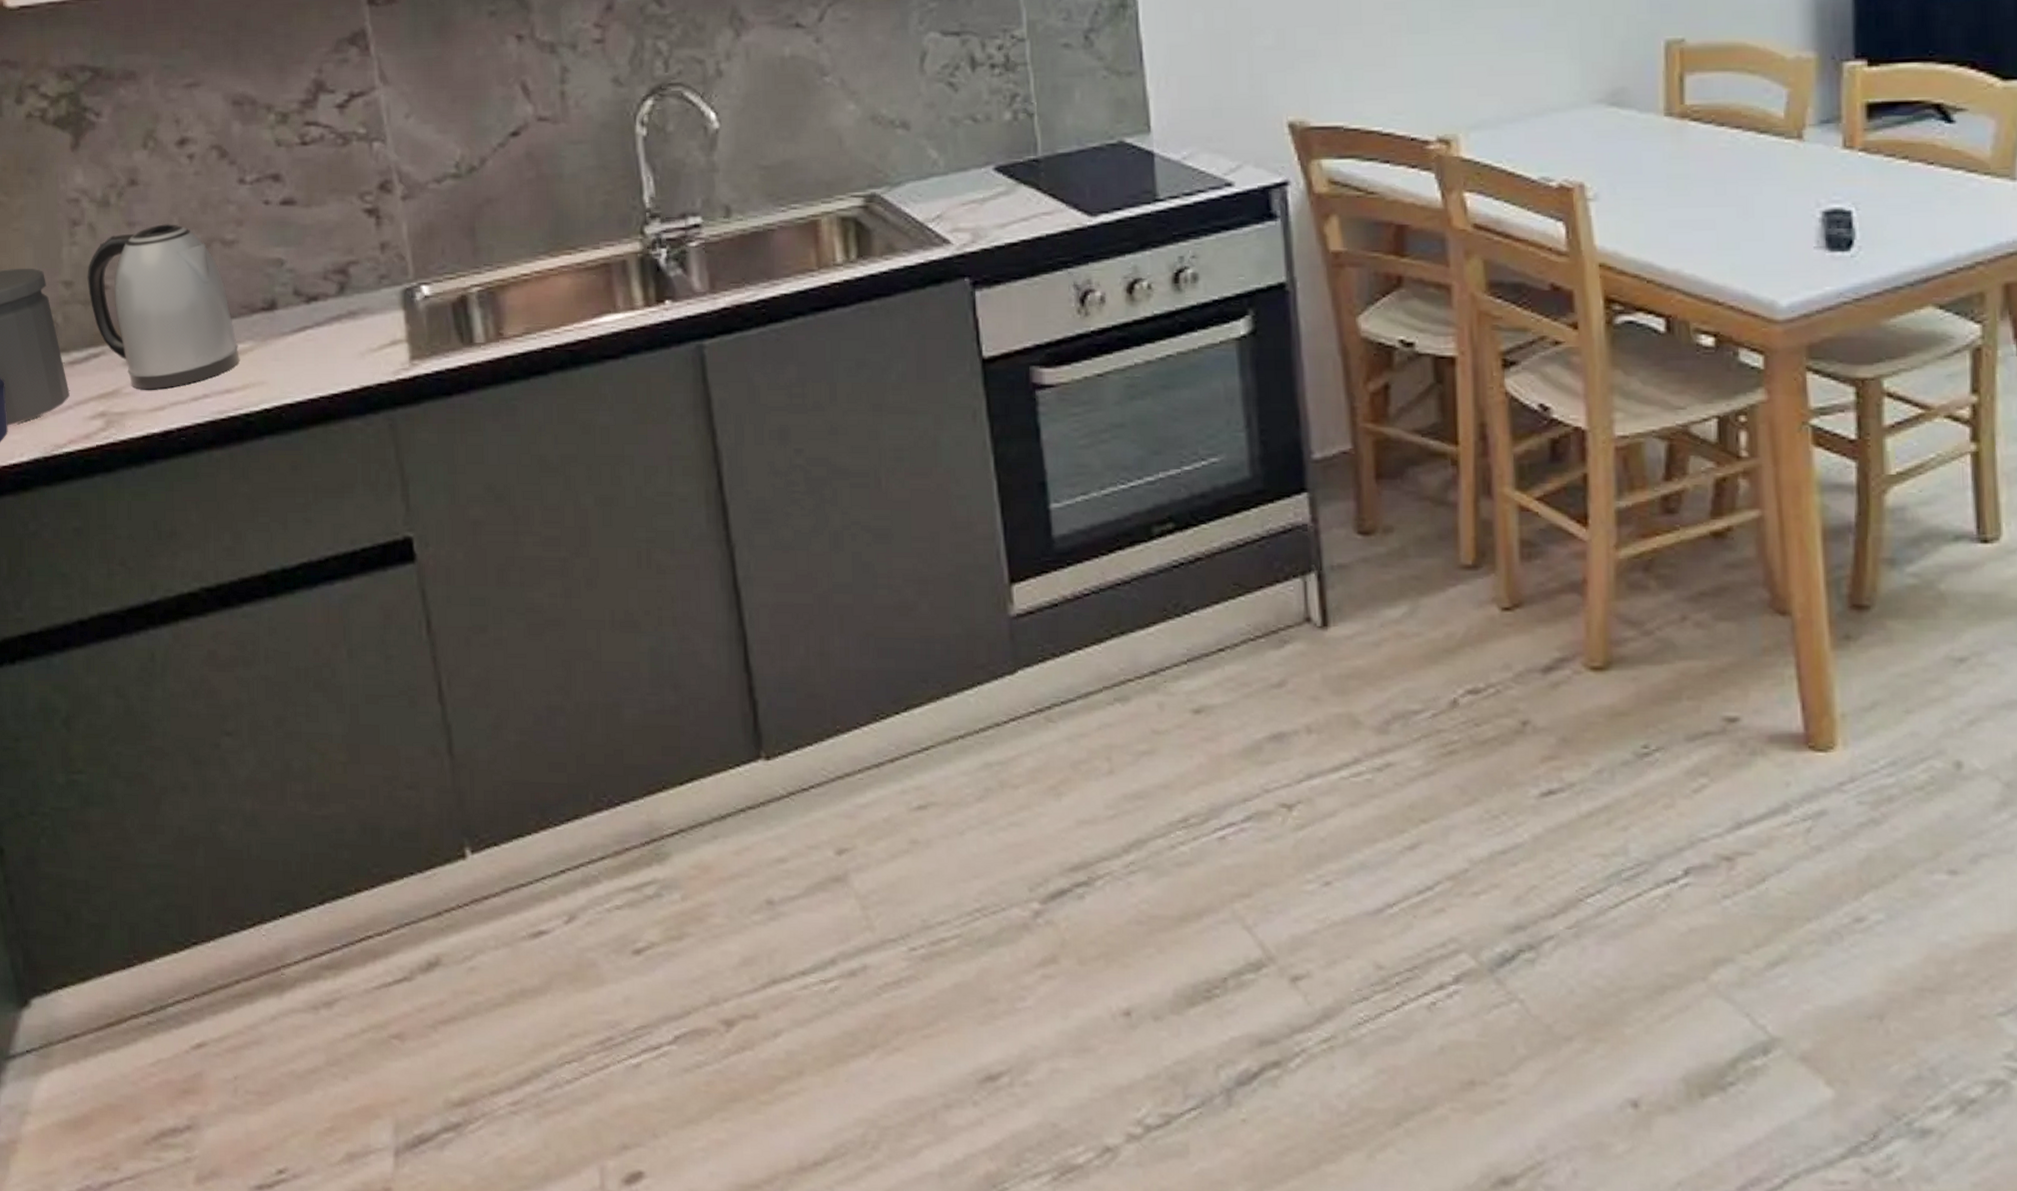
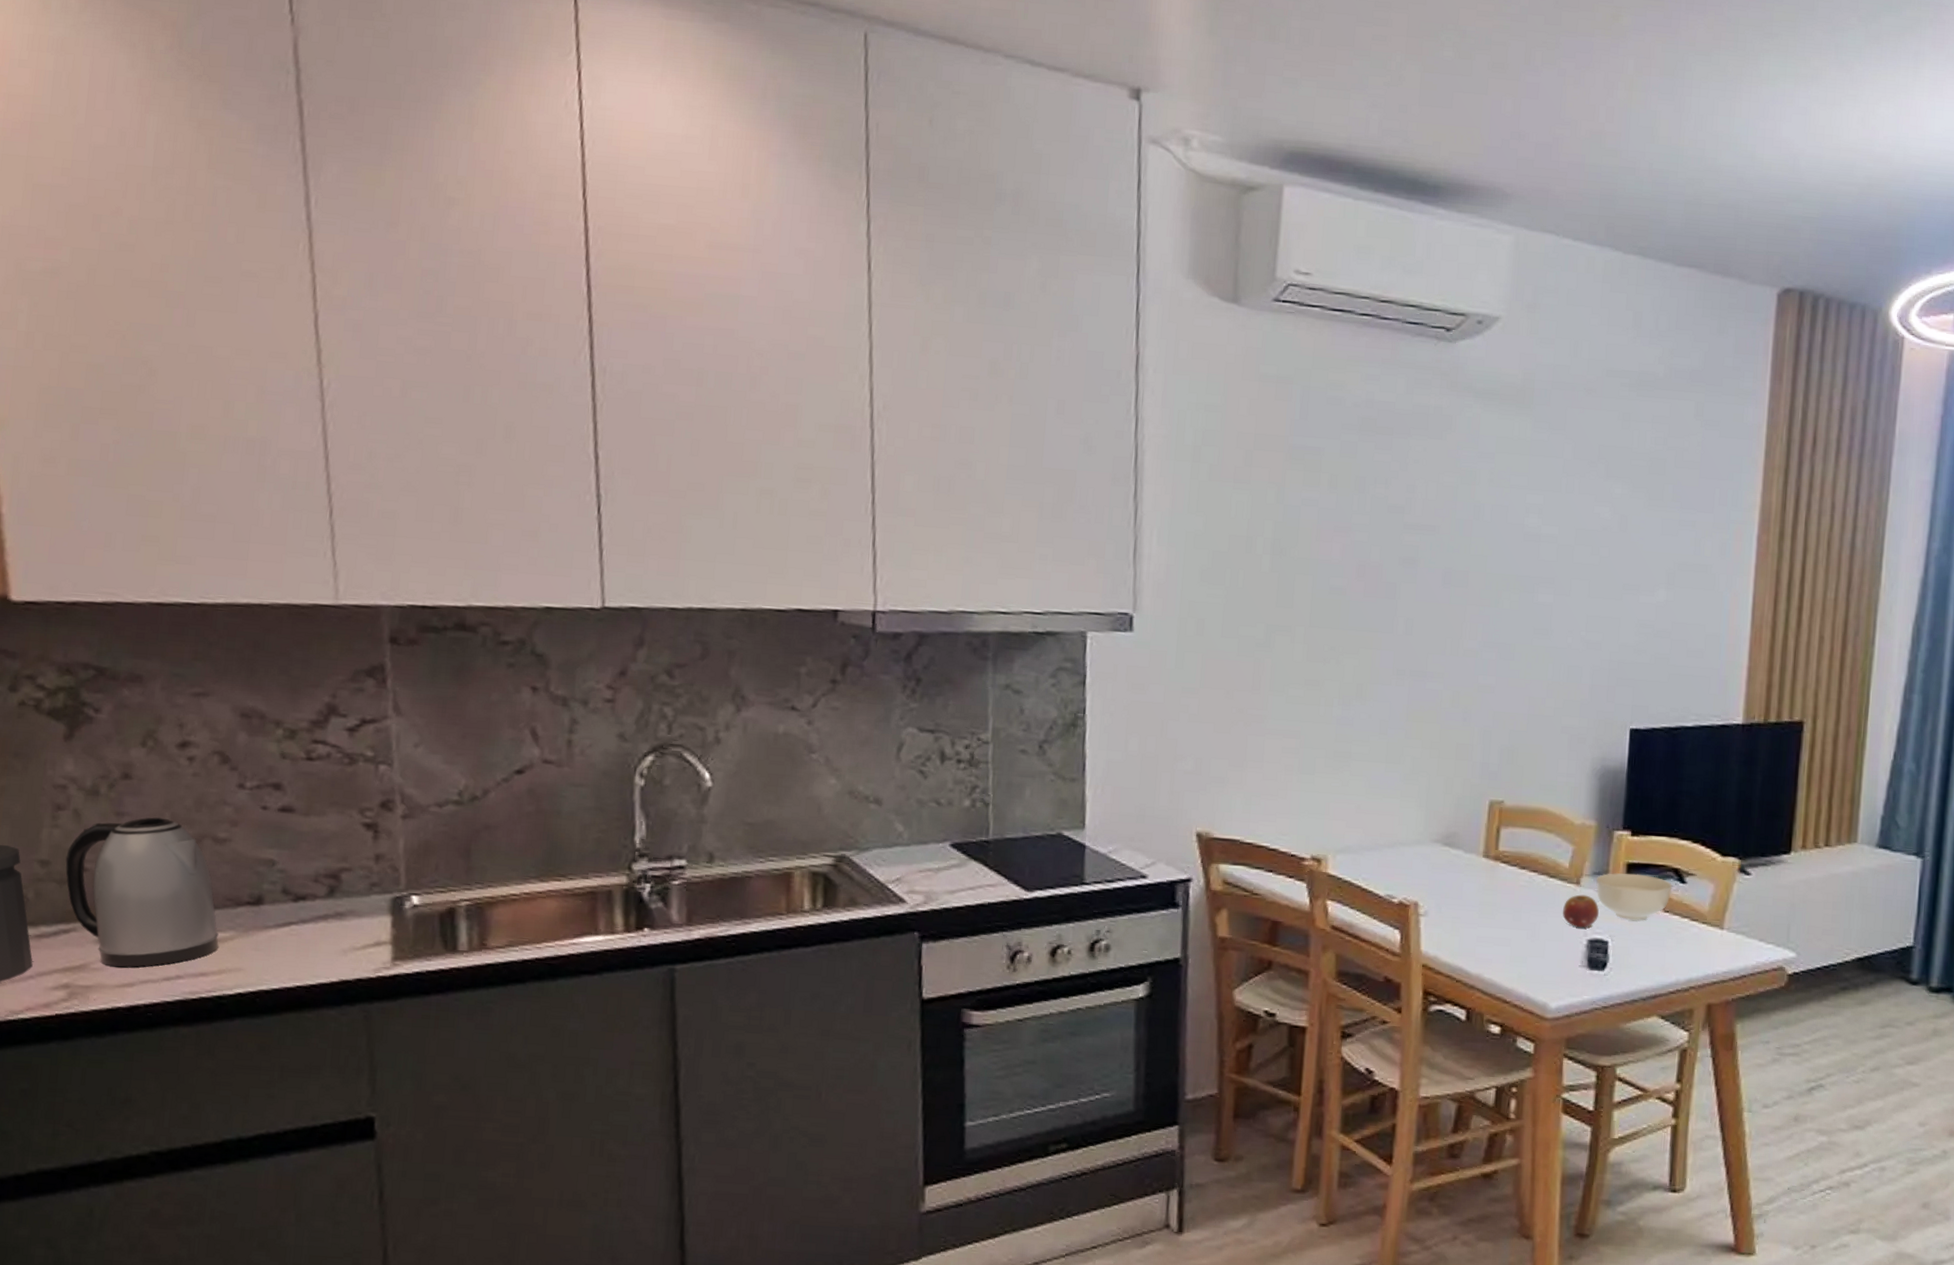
fruit: none [1782,152,1834,196] -> present [1562,894,1599,928]
bowl: none [1825,116,1935,181] -> present [1596,873,1673,921]

